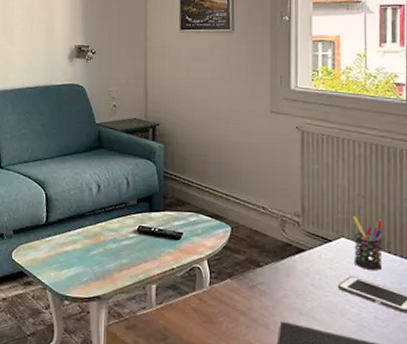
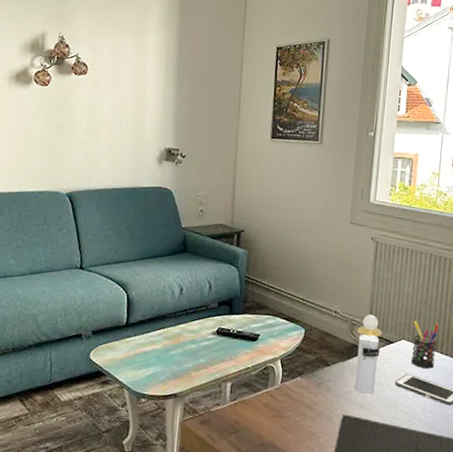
perfume bottle: none [289,210,318,300] -> present [354,315,383,395]

